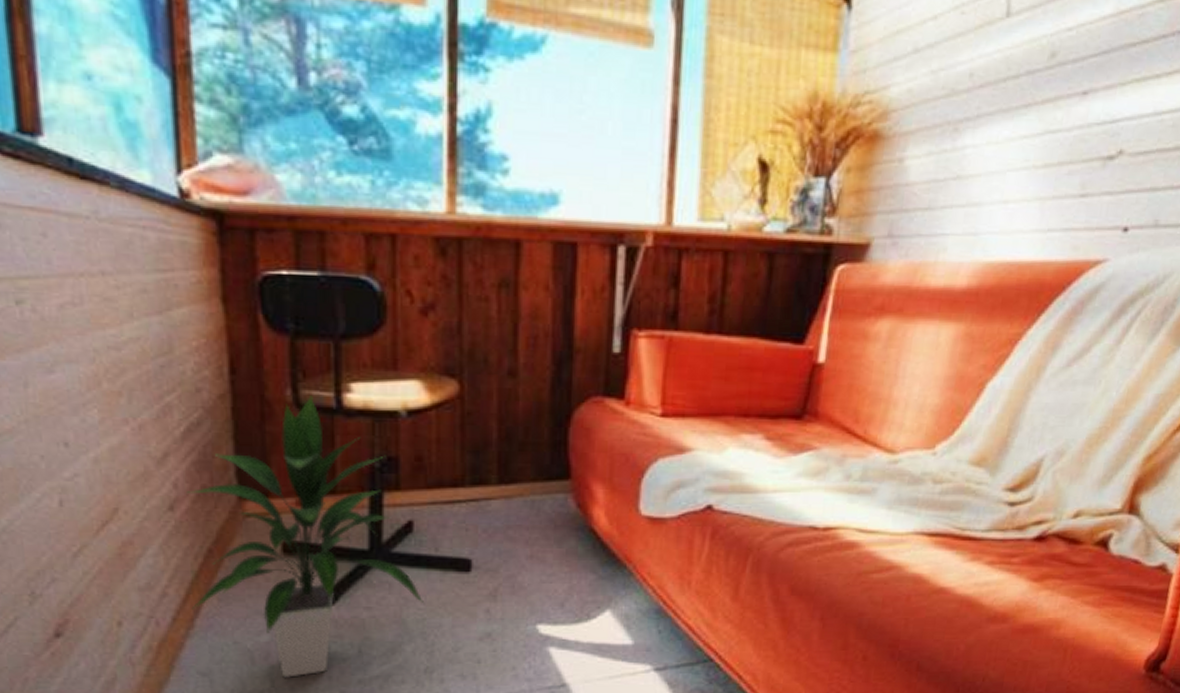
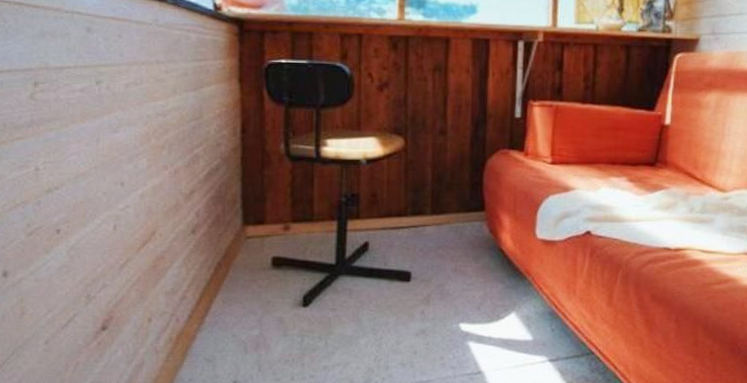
indoor plant: present [186,396,425,678] -> none [203,149,376,364]

